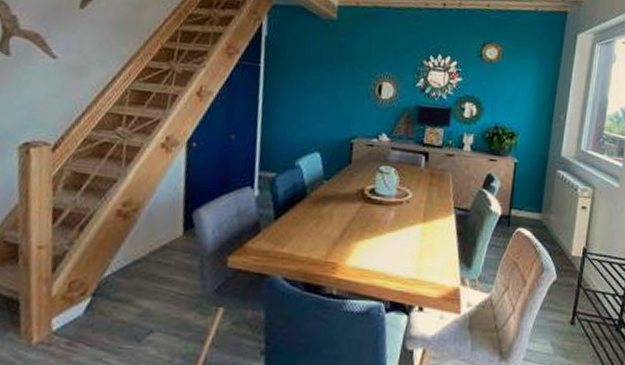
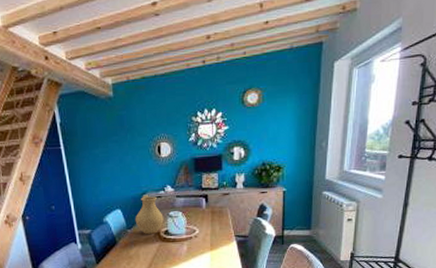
pitcher: none [335,140,372,191] -> present [135,194,164,234]

